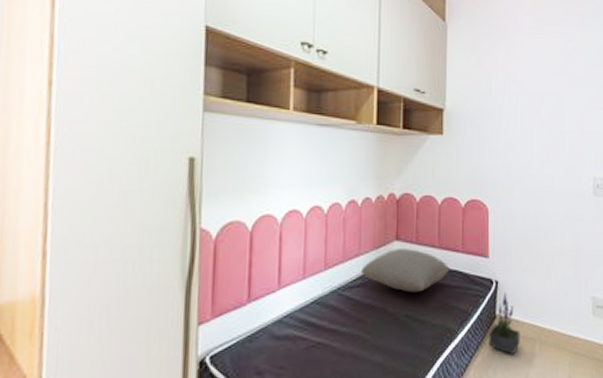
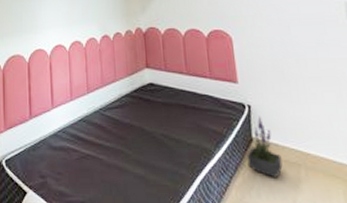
pillow: present [360,249,450,293] -> none [117,75,200,114]

